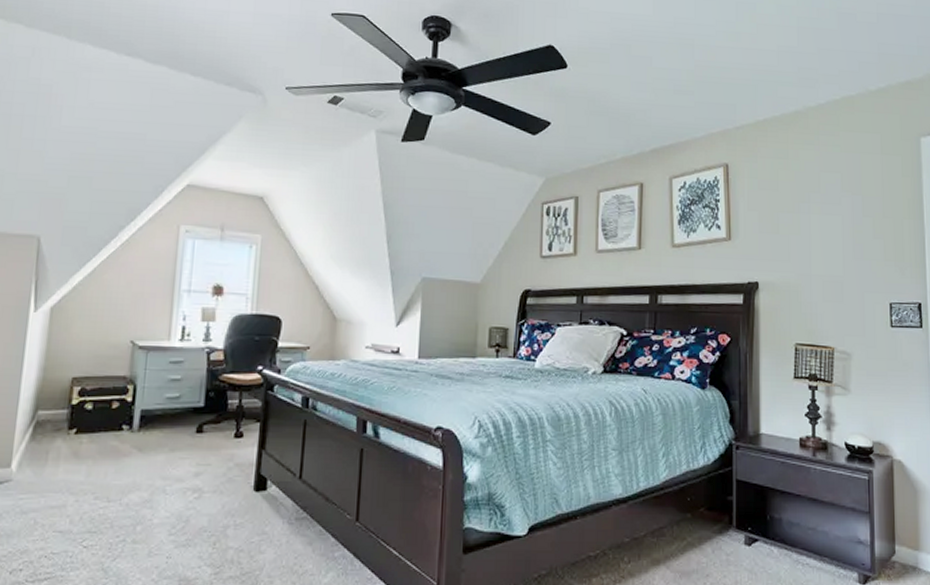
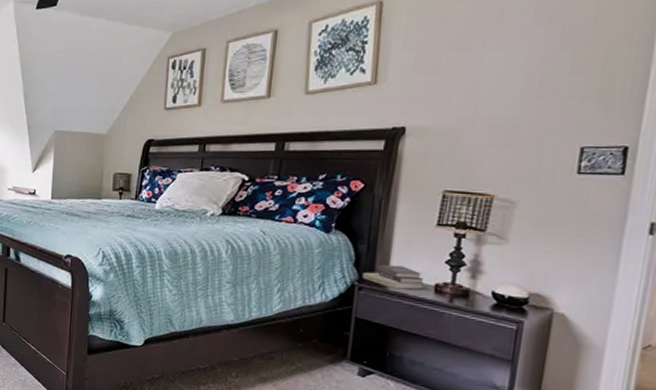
books: none [738,420,790,446] -> present [362,264,424,290]

